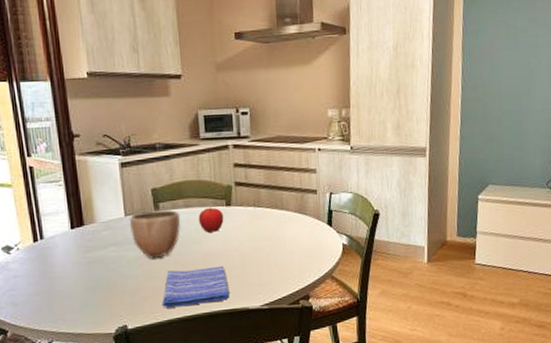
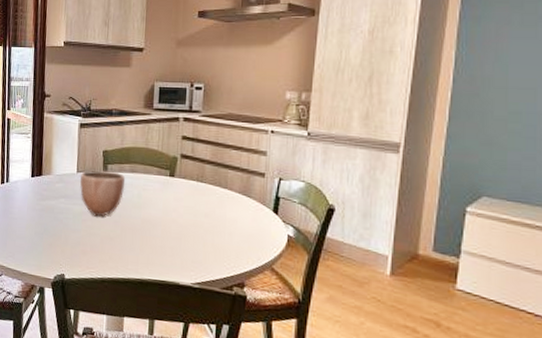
dish towel: present [162,265,230,308] -> none [97,231,162,270]
fruit: present [198,207,224,233] -> none [141,175,166,201]

